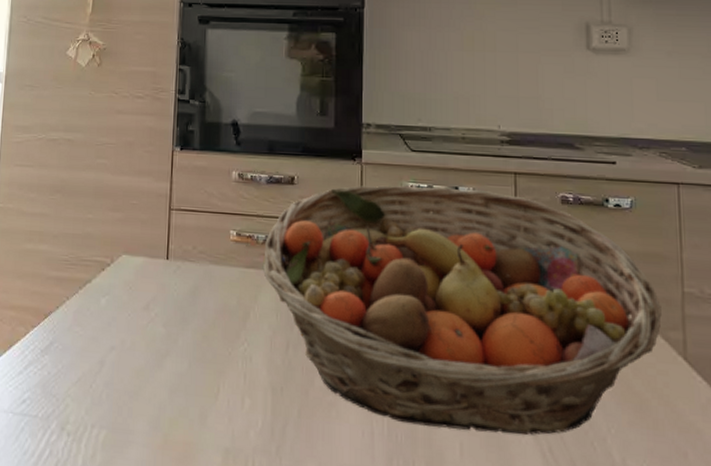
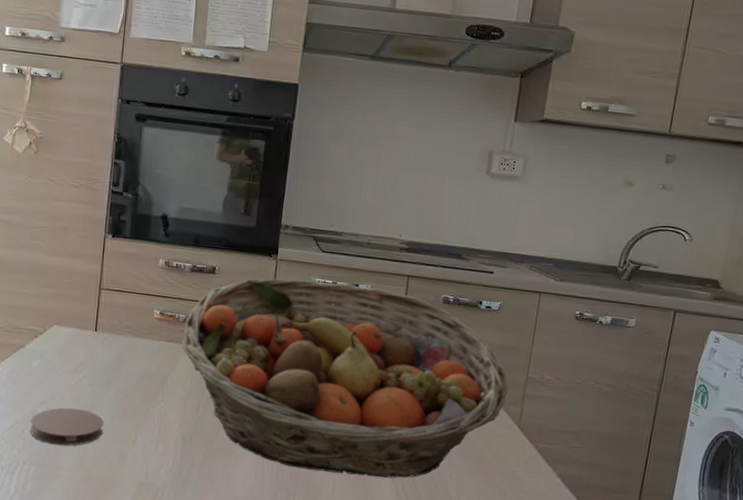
coaster: none [98,354,181,403] -> present [30,407,104,446]

